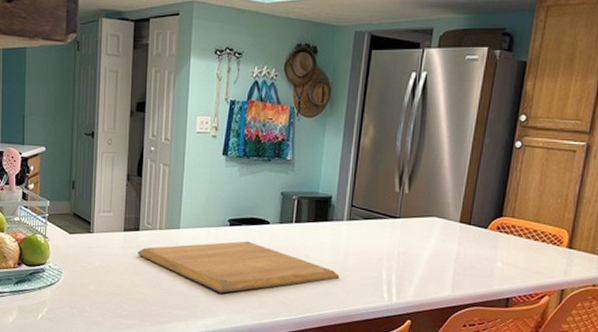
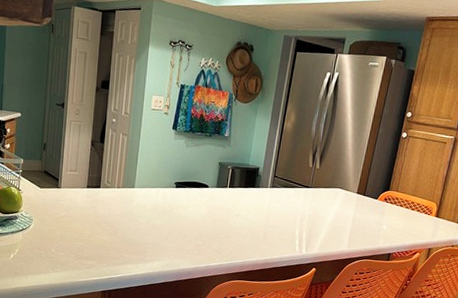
chopping board: present [137,241,340,293] -> none [97,200,262,242]

